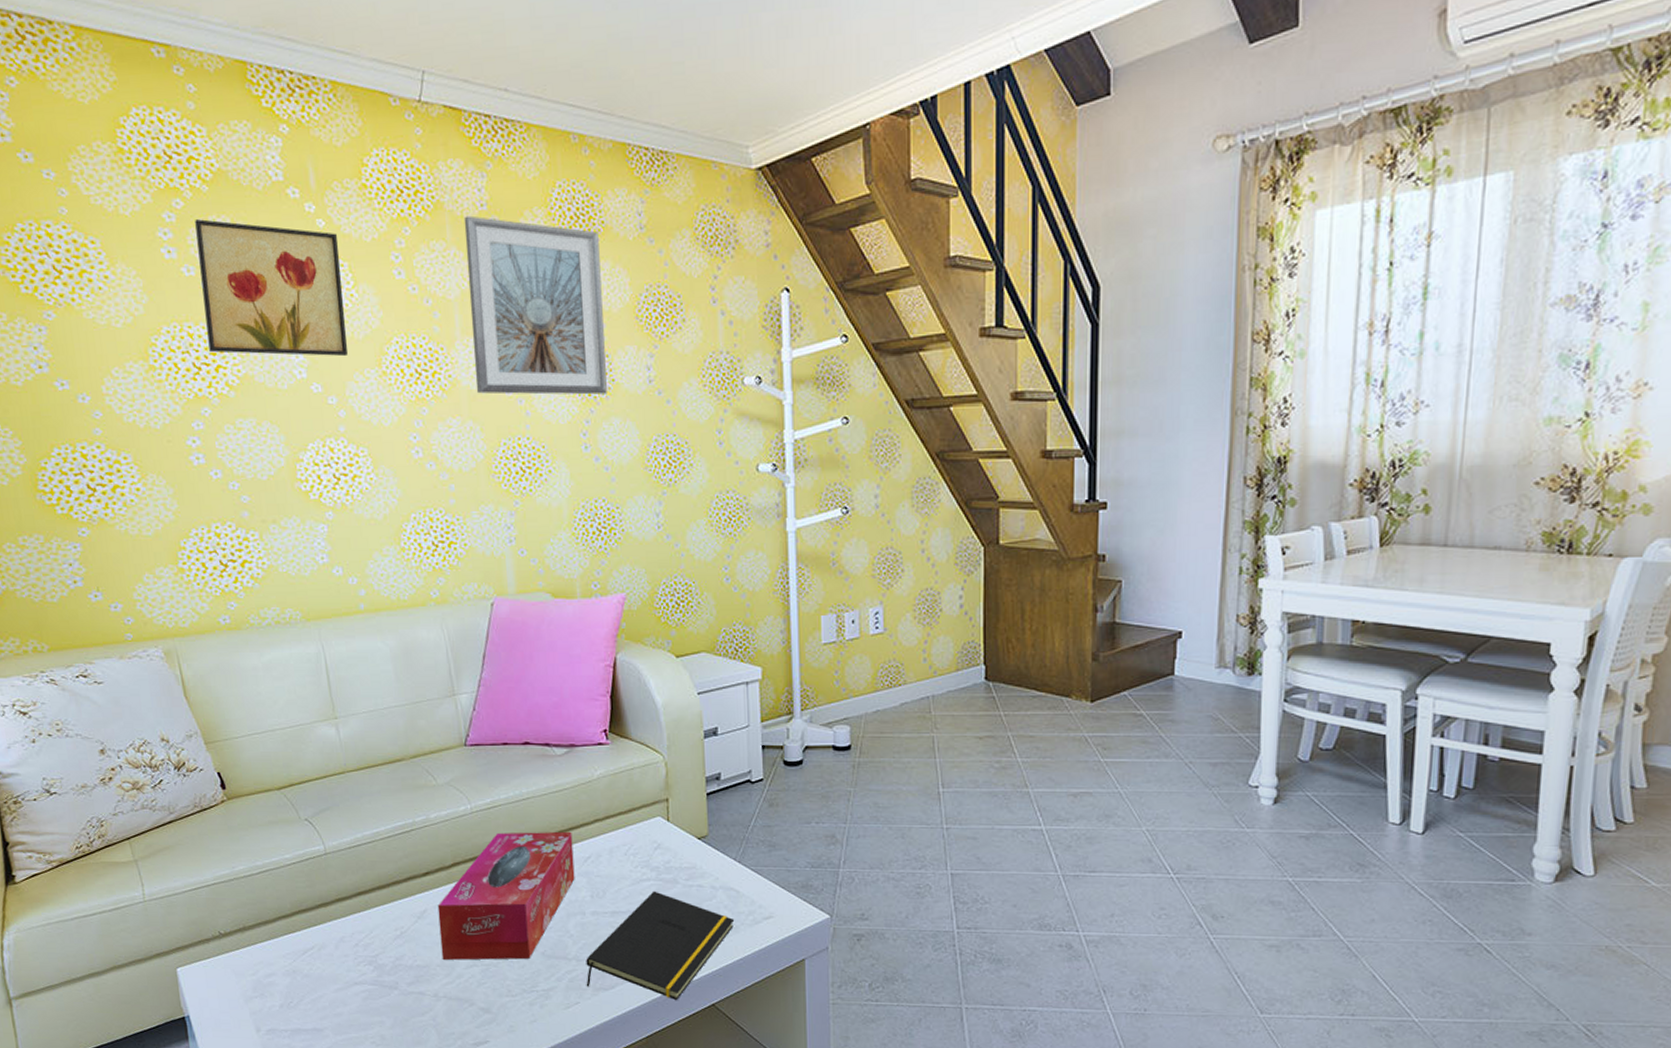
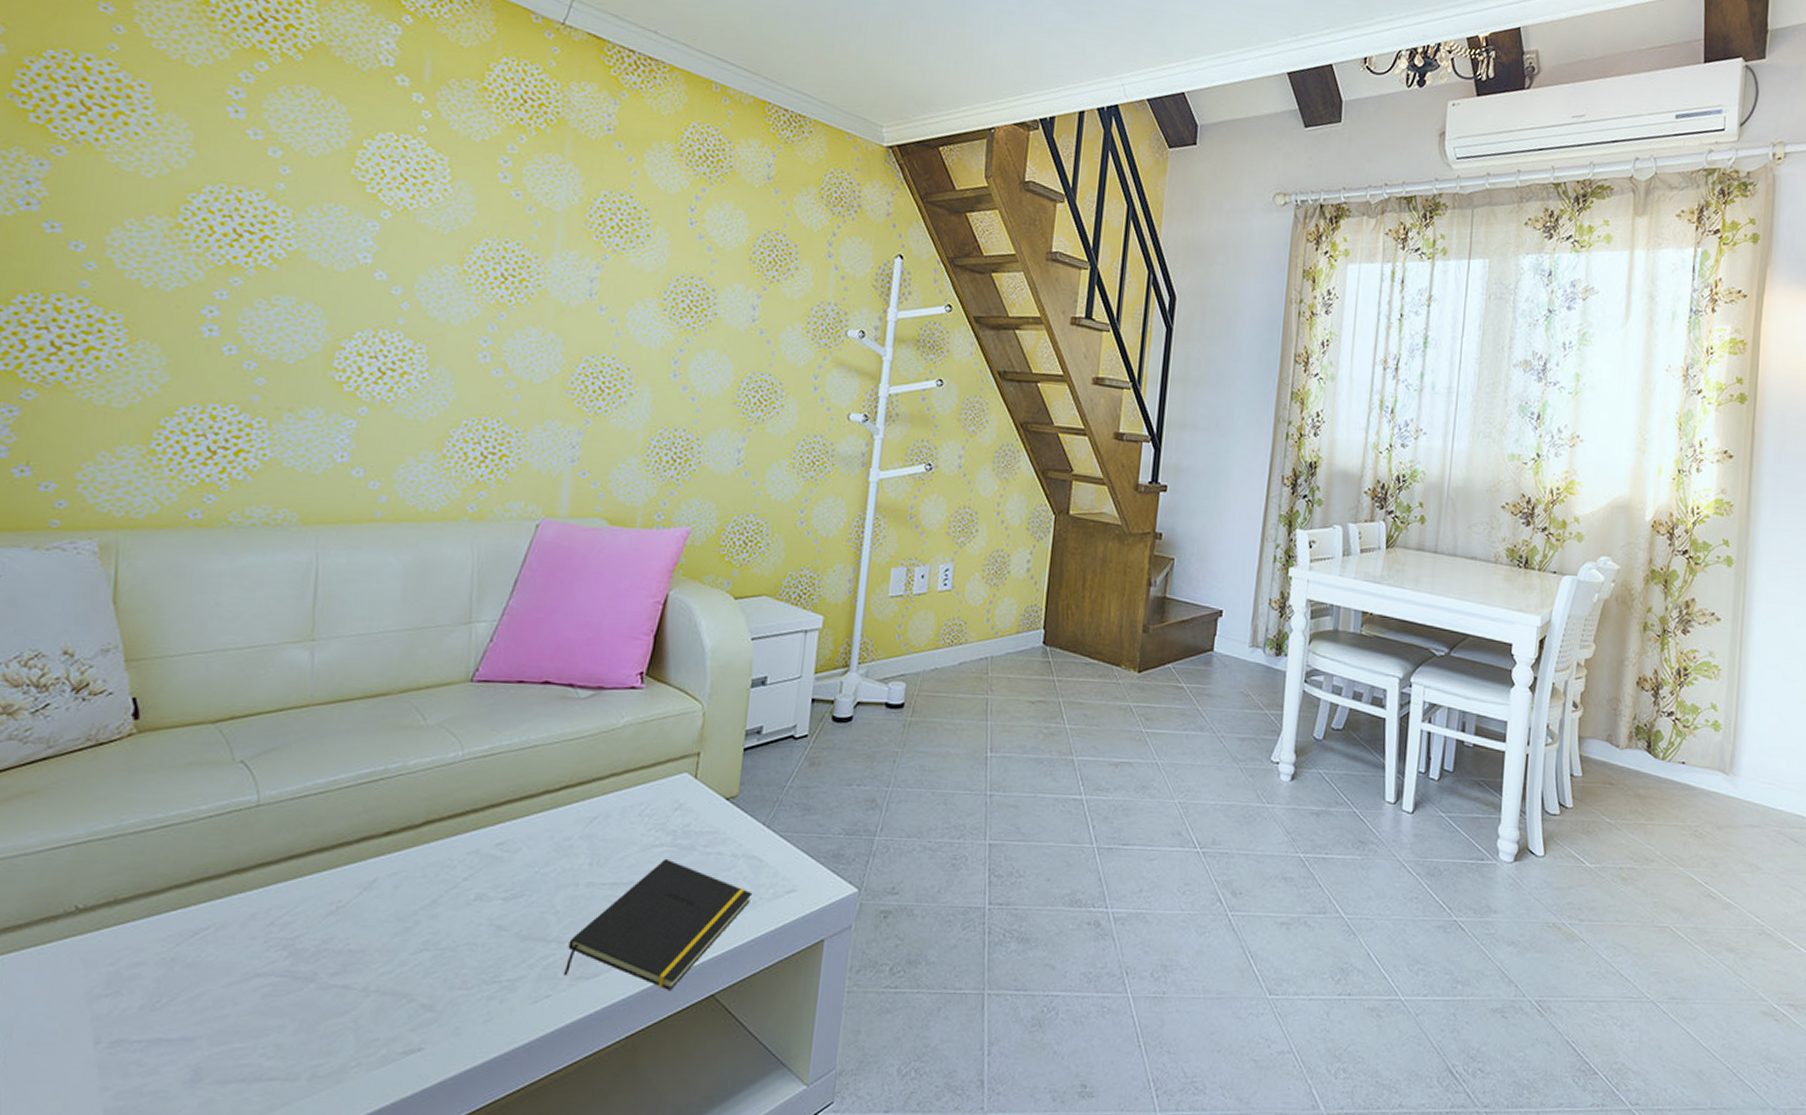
wall art: present [195,219,349,357] -> none [258,86,444,249]
tissue box: present [437,831,575,960] -> none [384,785,581,943]
picture frame: present [463,215,607,395] -> none [565,136,725,326]

